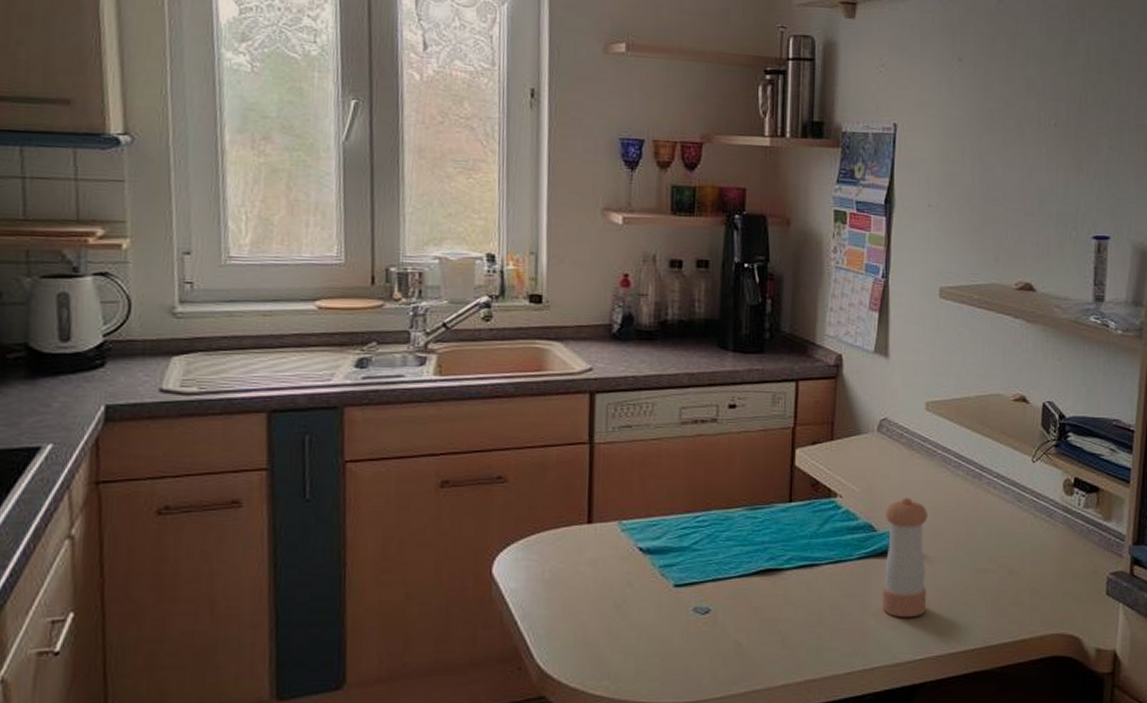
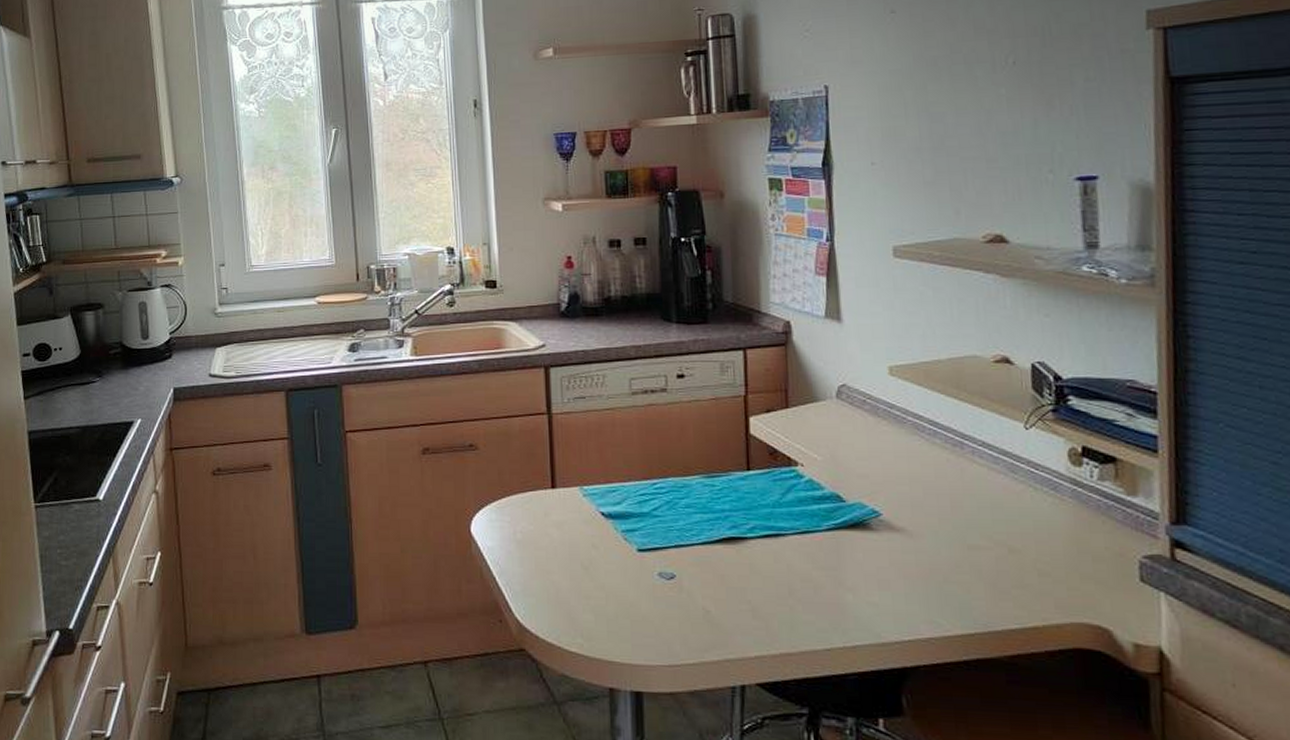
pepper shaker: present [882,497,928,618] -> none [853,466,911,595]

